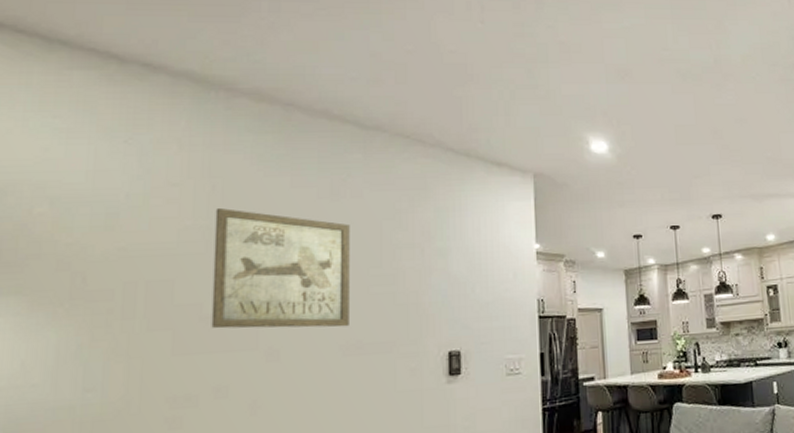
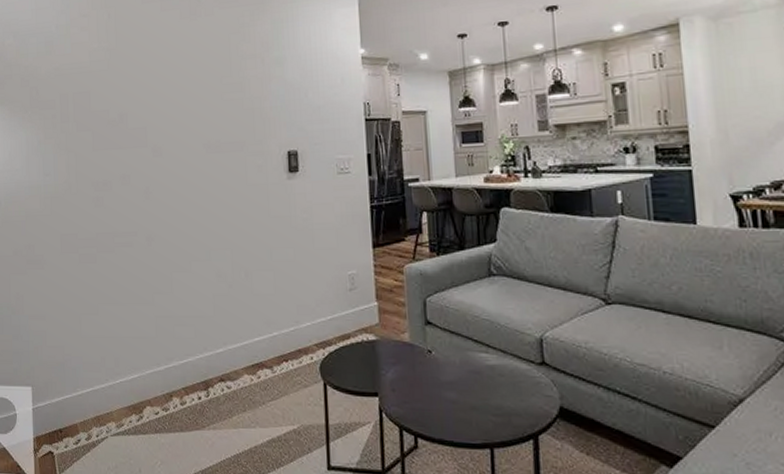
wall art: present [211,208,350,329] -> none [112,32,210,130]

